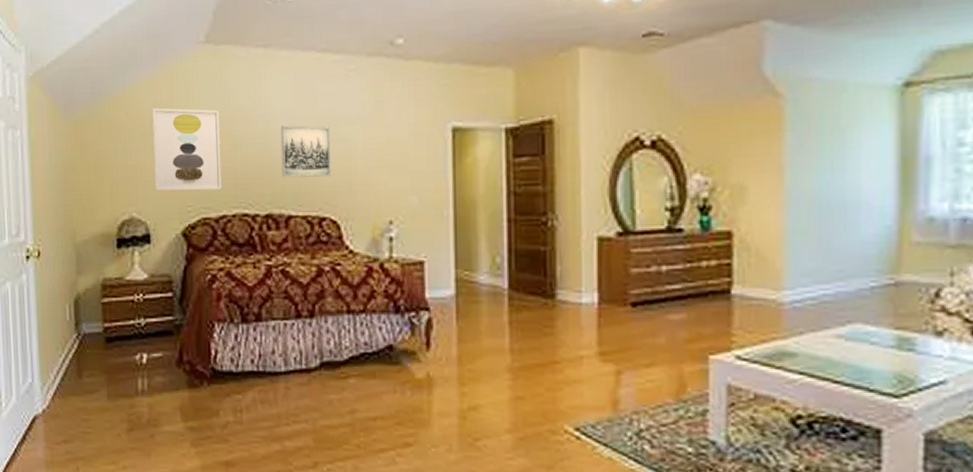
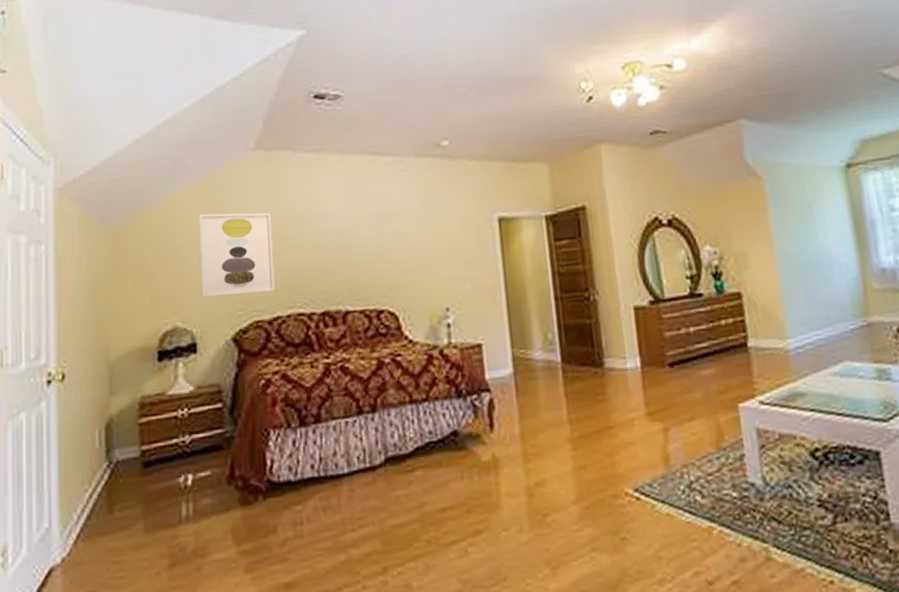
wall art: present [280,125,331,177] -> none [334,222,387,274]

